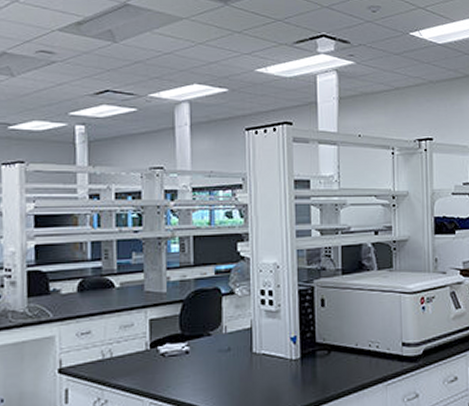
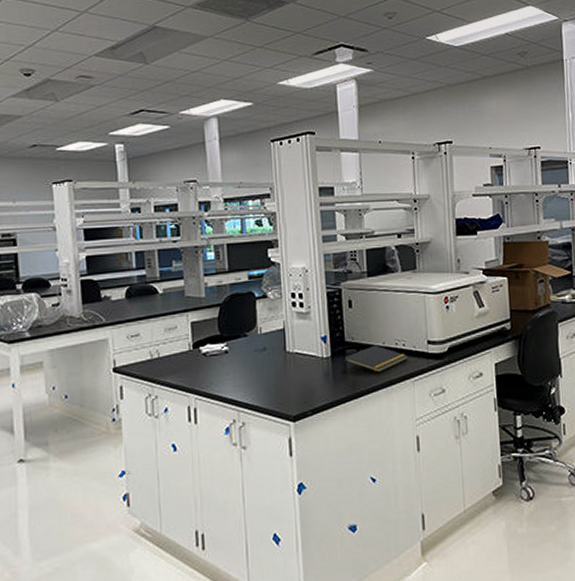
notepad: none [313,346,381,376] -> present [344,345,408,373]

